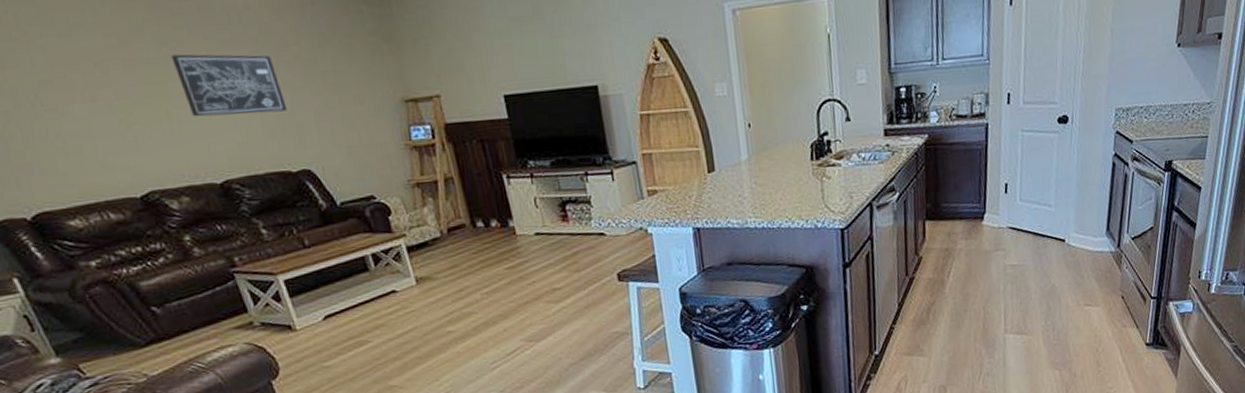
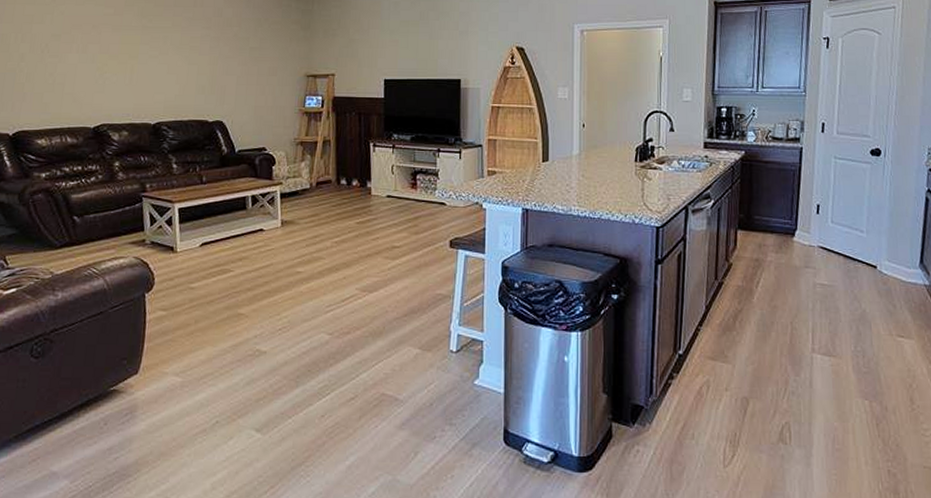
wall art: present [171,54,288,117] -> none [146,25,219,74]

